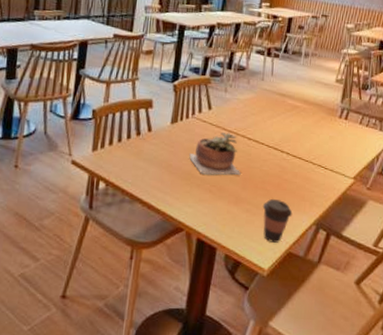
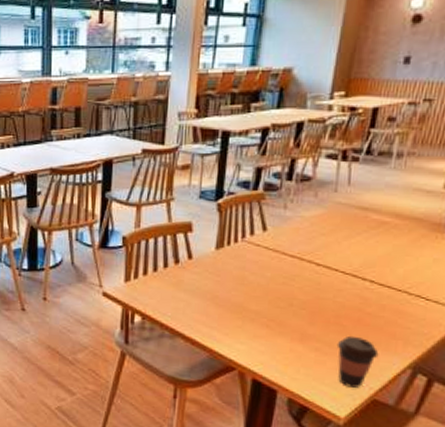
succulent plant: present [189,132,241,175] -> none [240,257,308,308]

